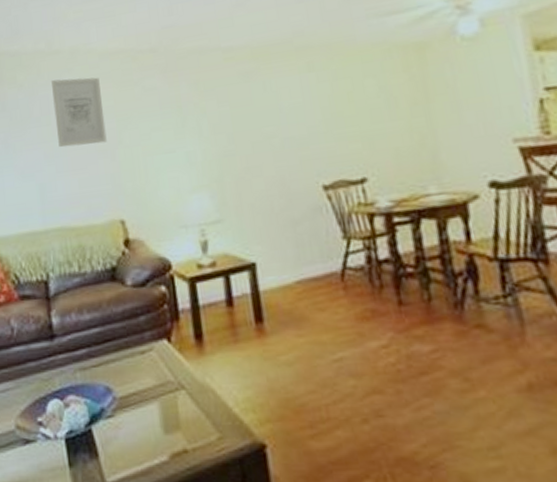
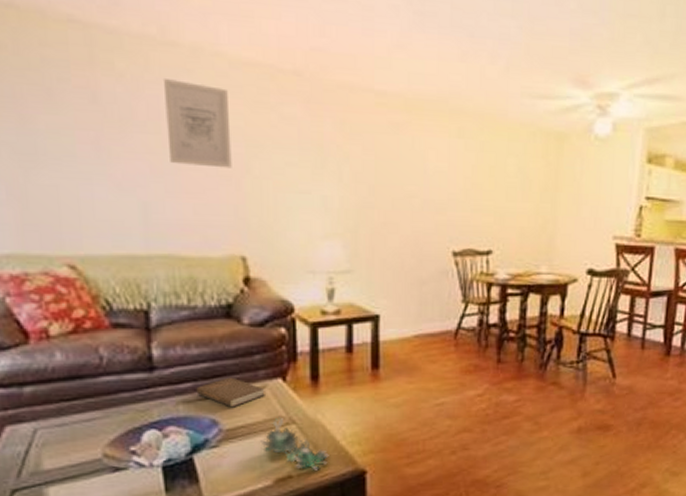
book: none [90,341,153,373] -> present [196,377,265,408]
succulent plant: none [152,382,223,444] -> present [260,417,329,471]

